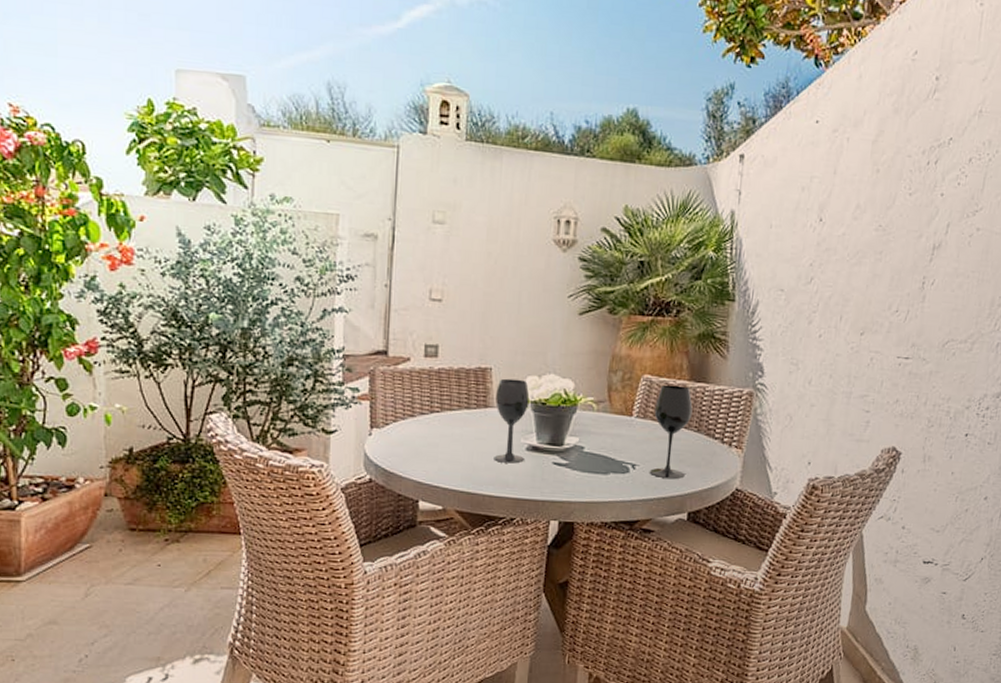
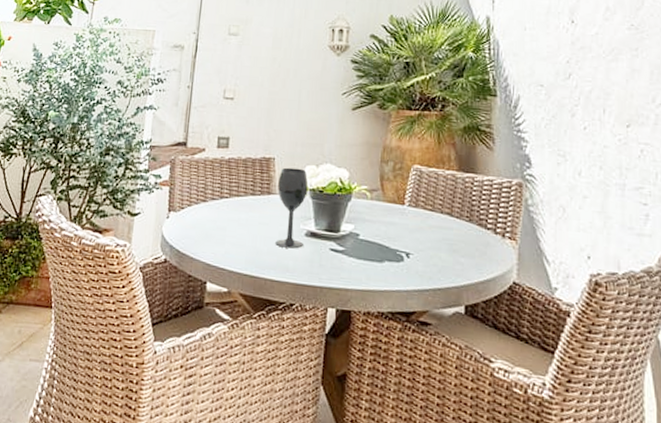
wineglass: present [649,384,693,480] -> none [423,174,463,270]

